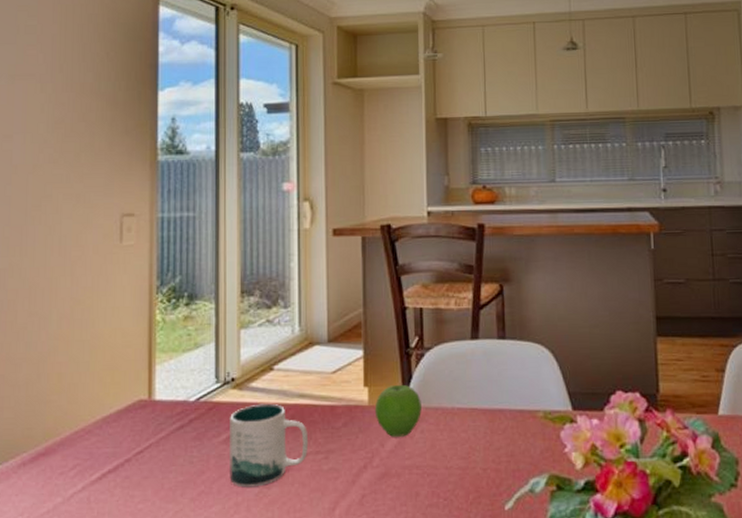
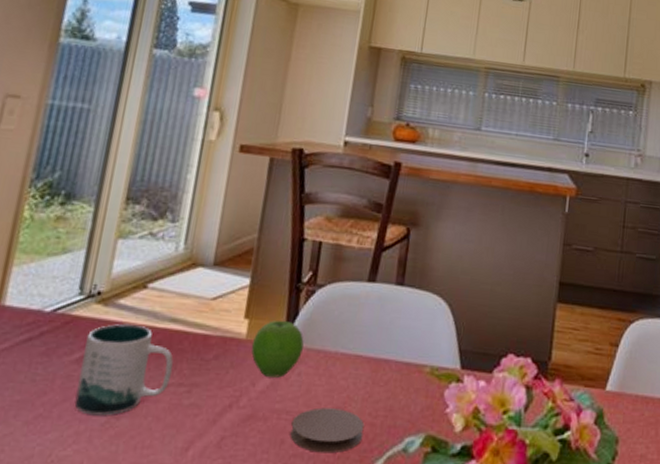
coaster: none [423,459,490,501] -> present [290,407,365,453]

